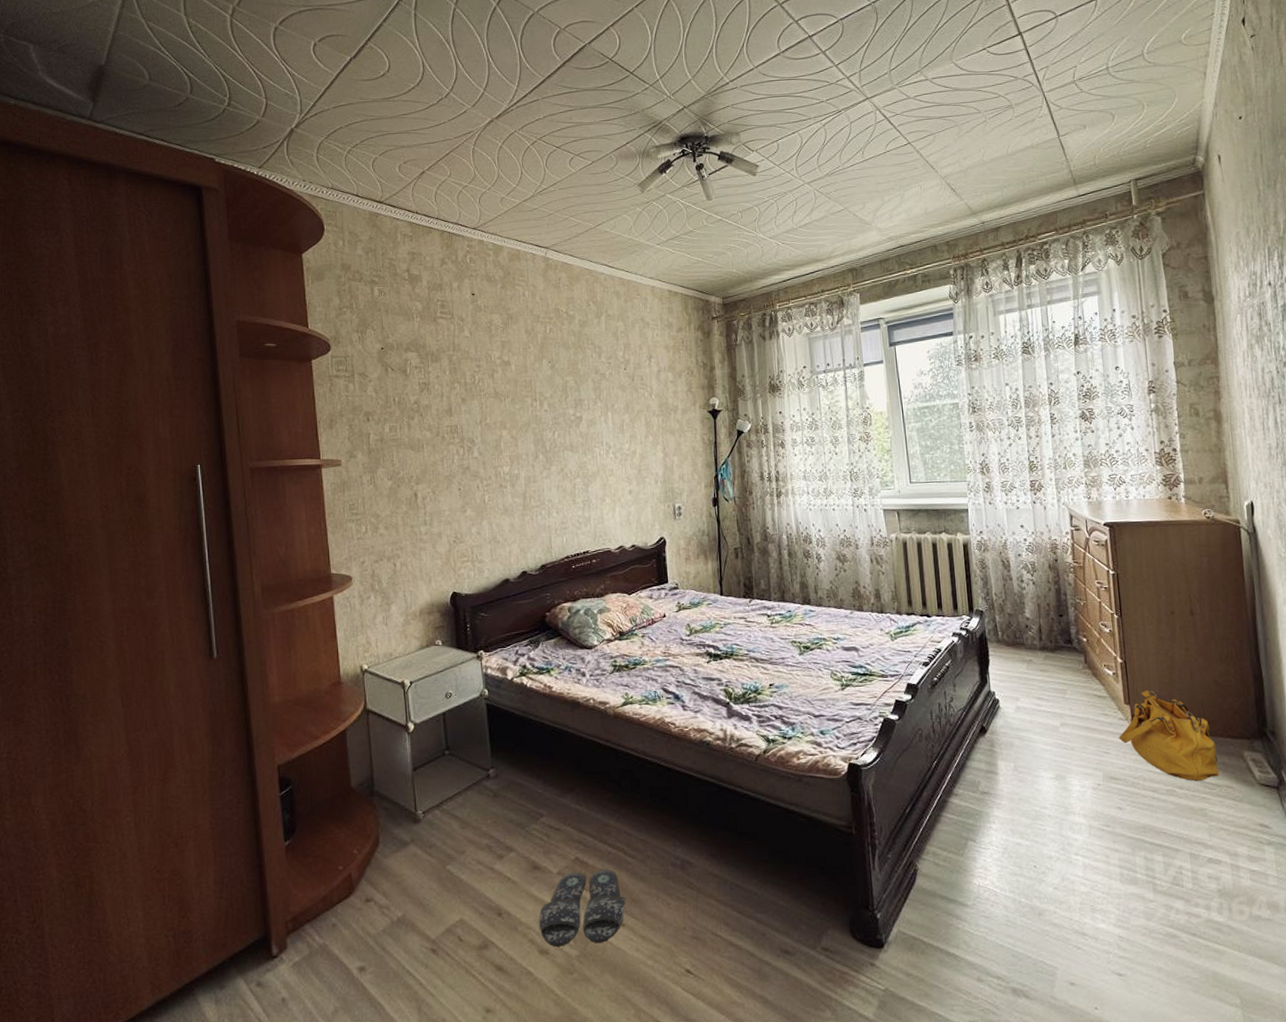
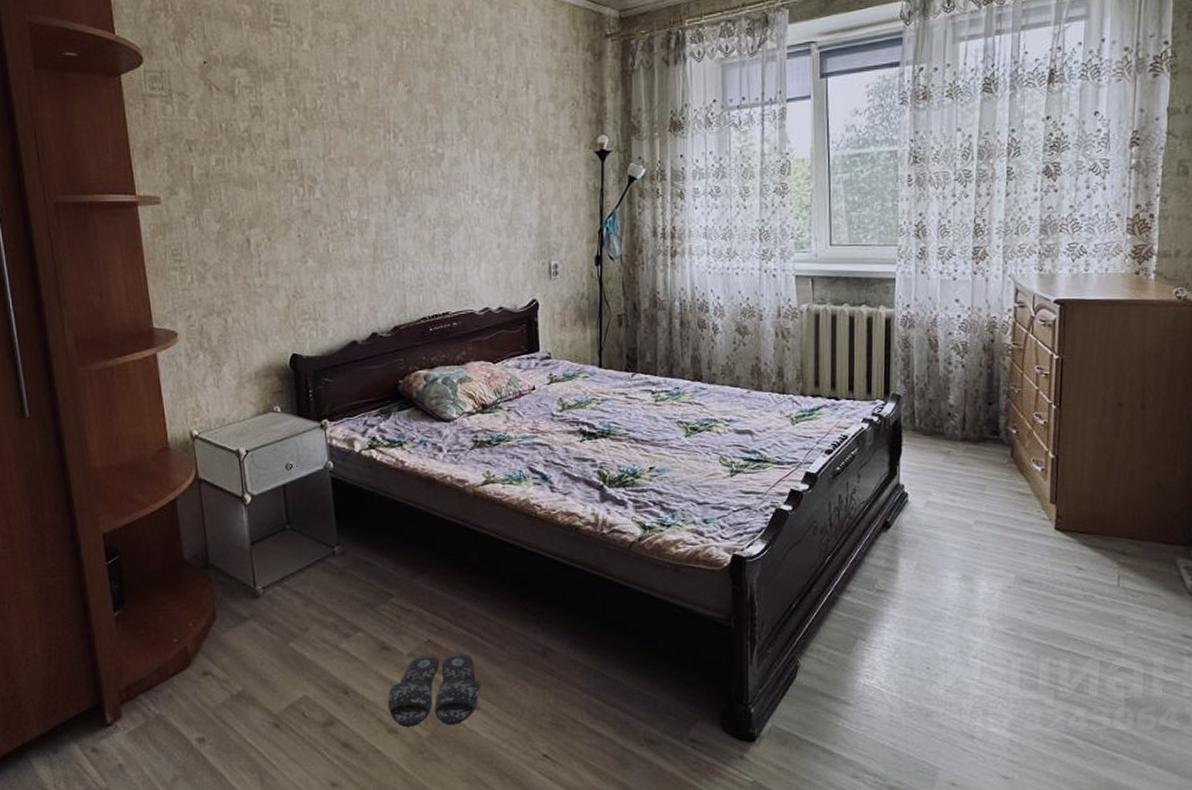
handbag: present [1119,690,1220,782] -> none [1039,489,1147,588]

